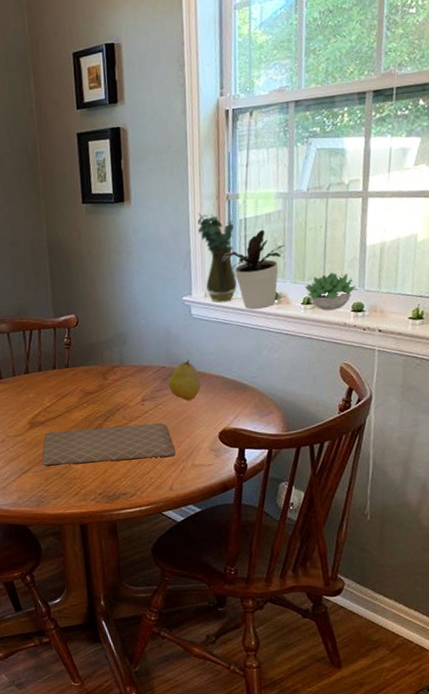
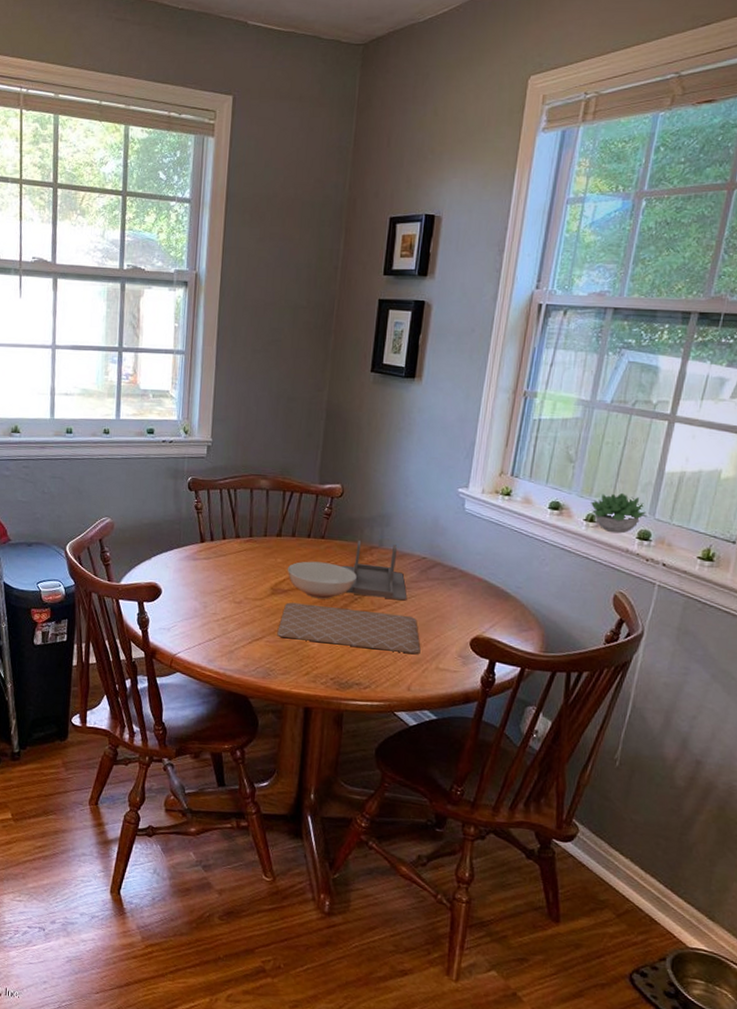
bowl: none [40,388,105,424] -> present [287,561,357,599]
napkin holder: none [90,360,155,414] -> present [342,539,407,601]
fruit: present [168,359,201,401] -> none [426,554,461,599]
vase: present [197,213,237,304] -> none [484,404,526,503]
potted plant: present [223,229,286,310] -> none [508,434,578,518]

